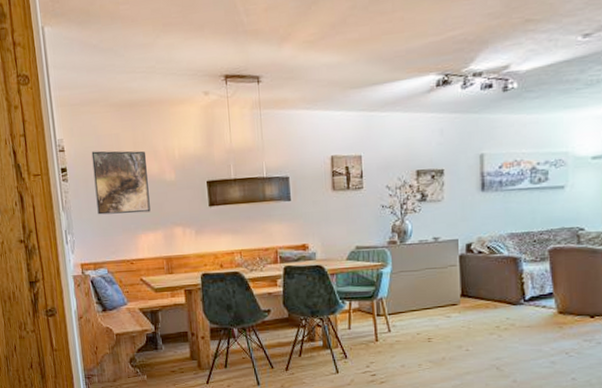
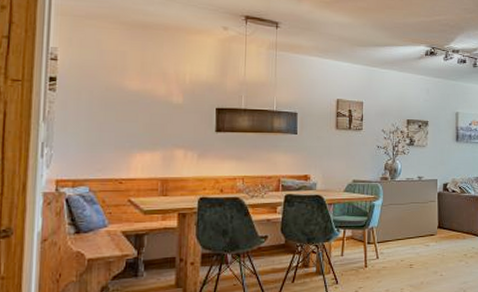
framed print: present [91,150,151,215] -> none [87,64,154,132]

